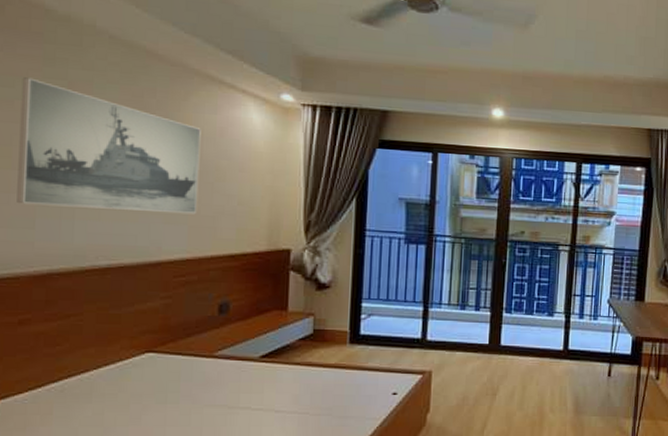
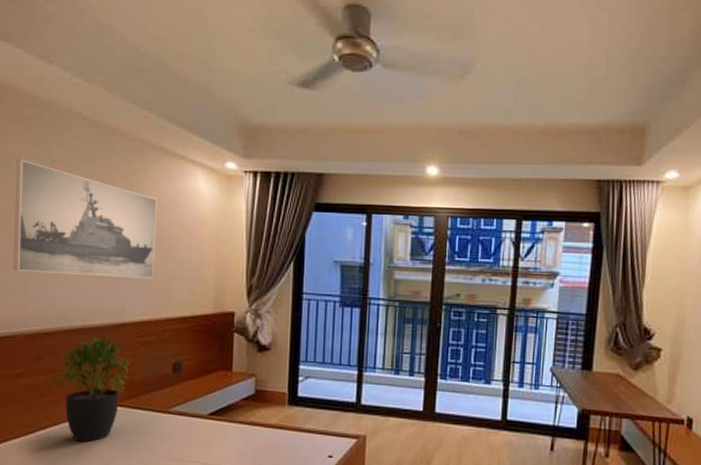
potted plant: none [64,274,167,394] -> present [49,334,130,442]

